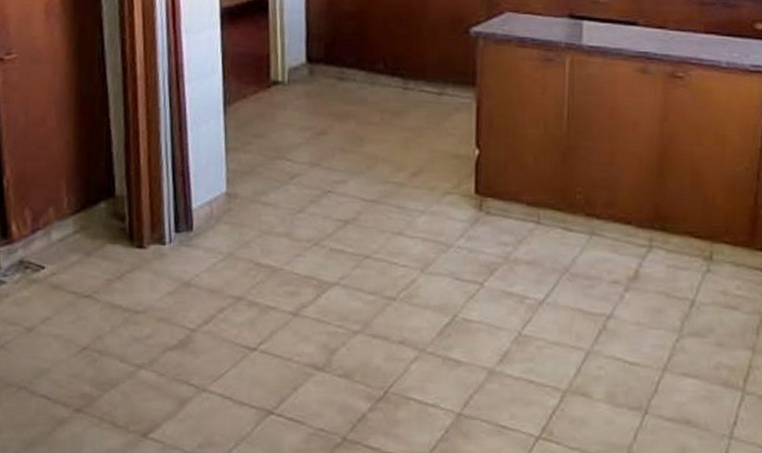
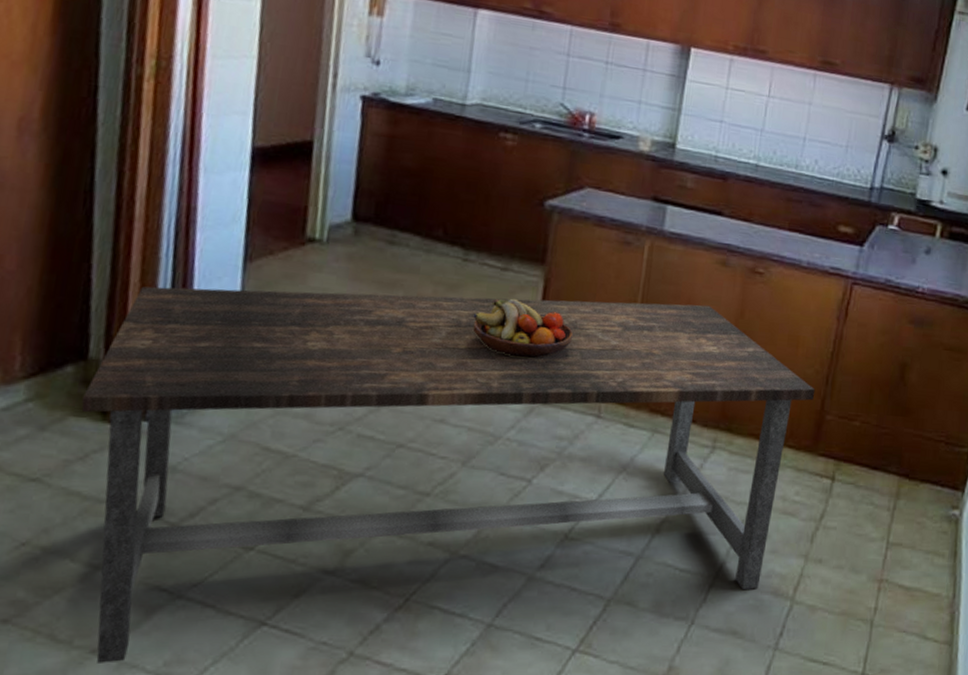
dining table: none [115,112,747,445] -> present [81,286,816,663]
fruit bowl: none [417,119,508,173] -> present [473,298,574,358]

